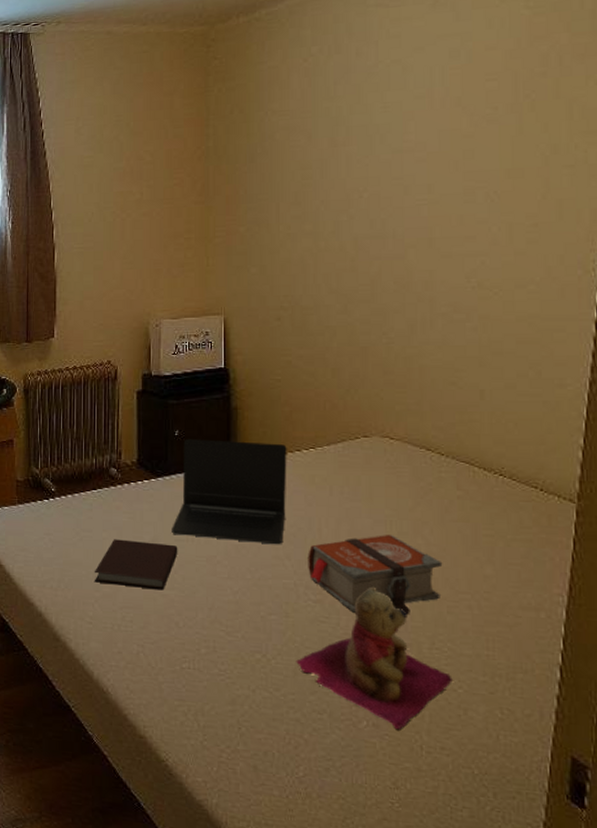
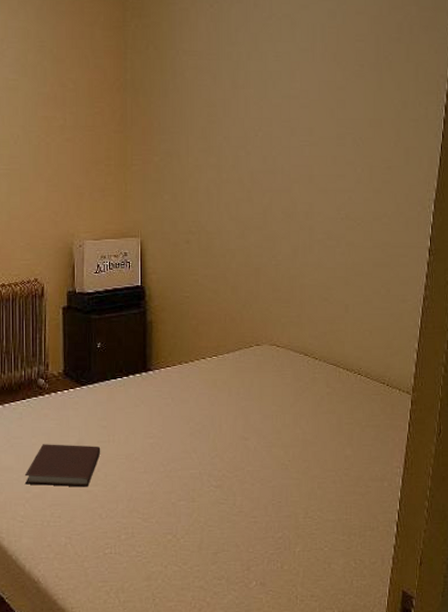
laptop: present [172,439,287,545] -> none [95,350,194,441]
teddy bear: present [296,586,453,730] -> none [200,471,320,586]
bible: present [308,535,443,613] -> none [210,427,315,494]

